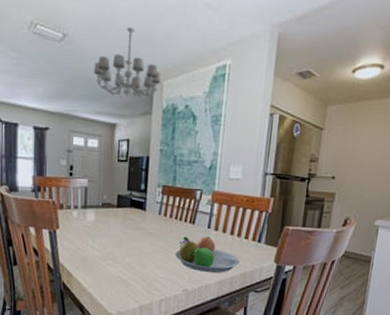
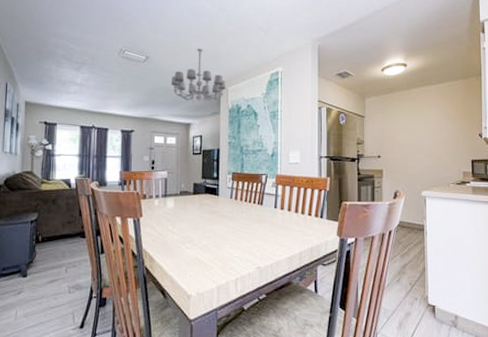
fruit bowl: present [175,236,240,273] -> none [247,215,306,249]

